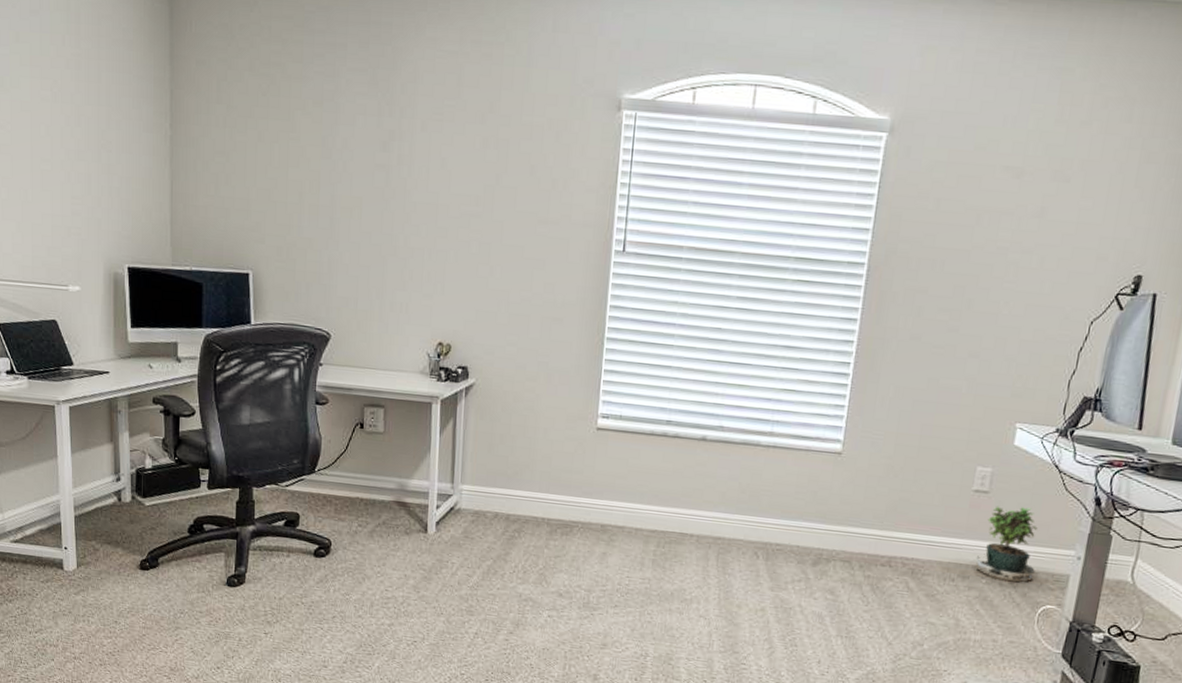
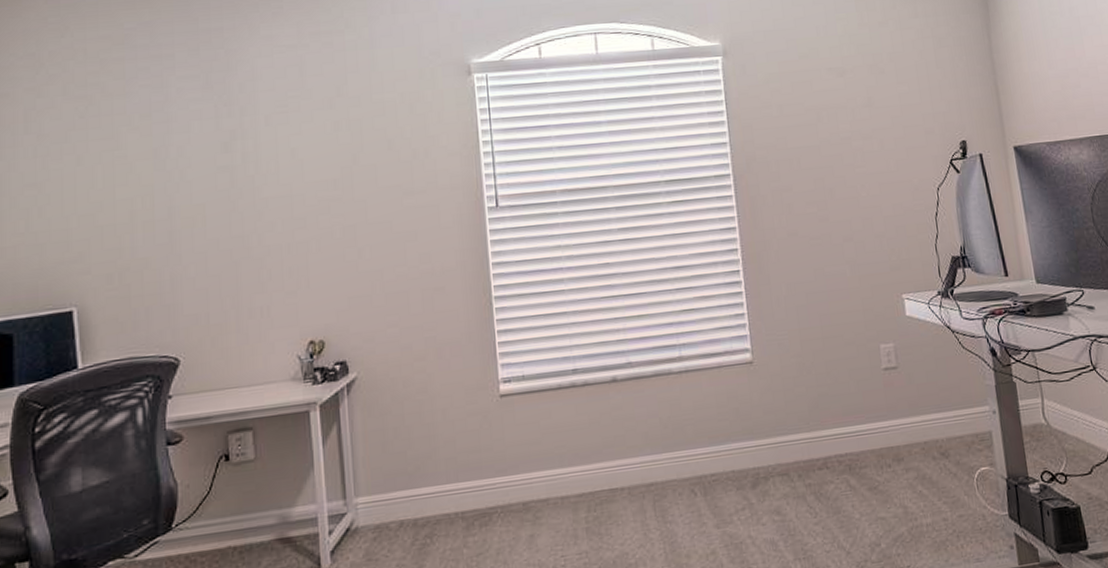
potted plant: present [975,506,1038,584] -> none [904,373,961,460]

